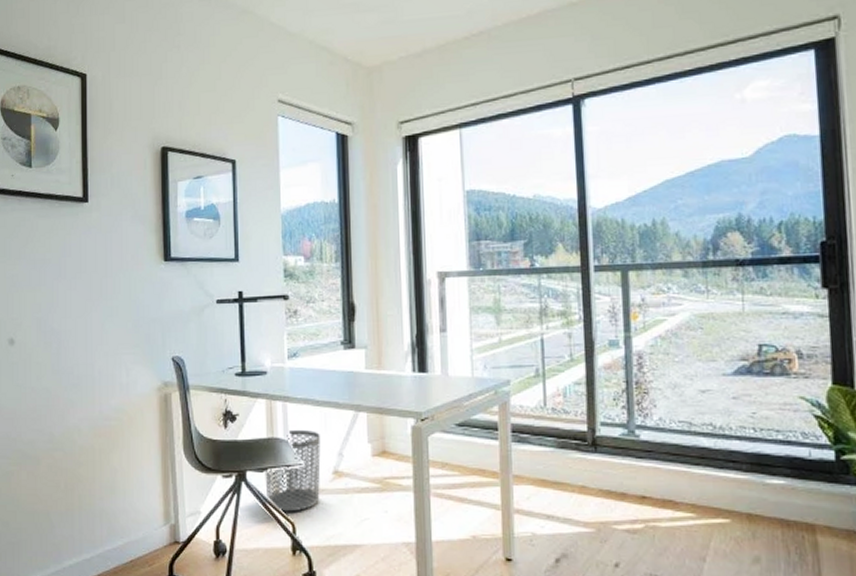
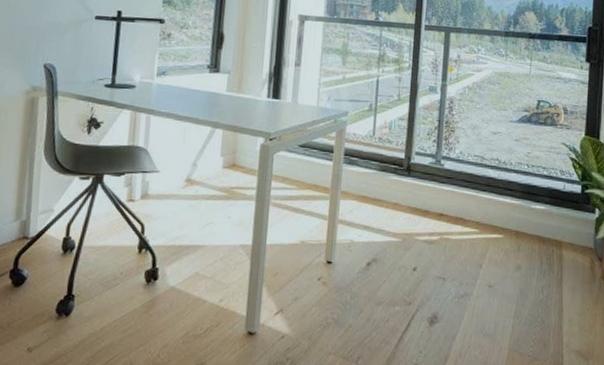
waste bin: present [265,429,321,512] -> none [120,139,178,214]

